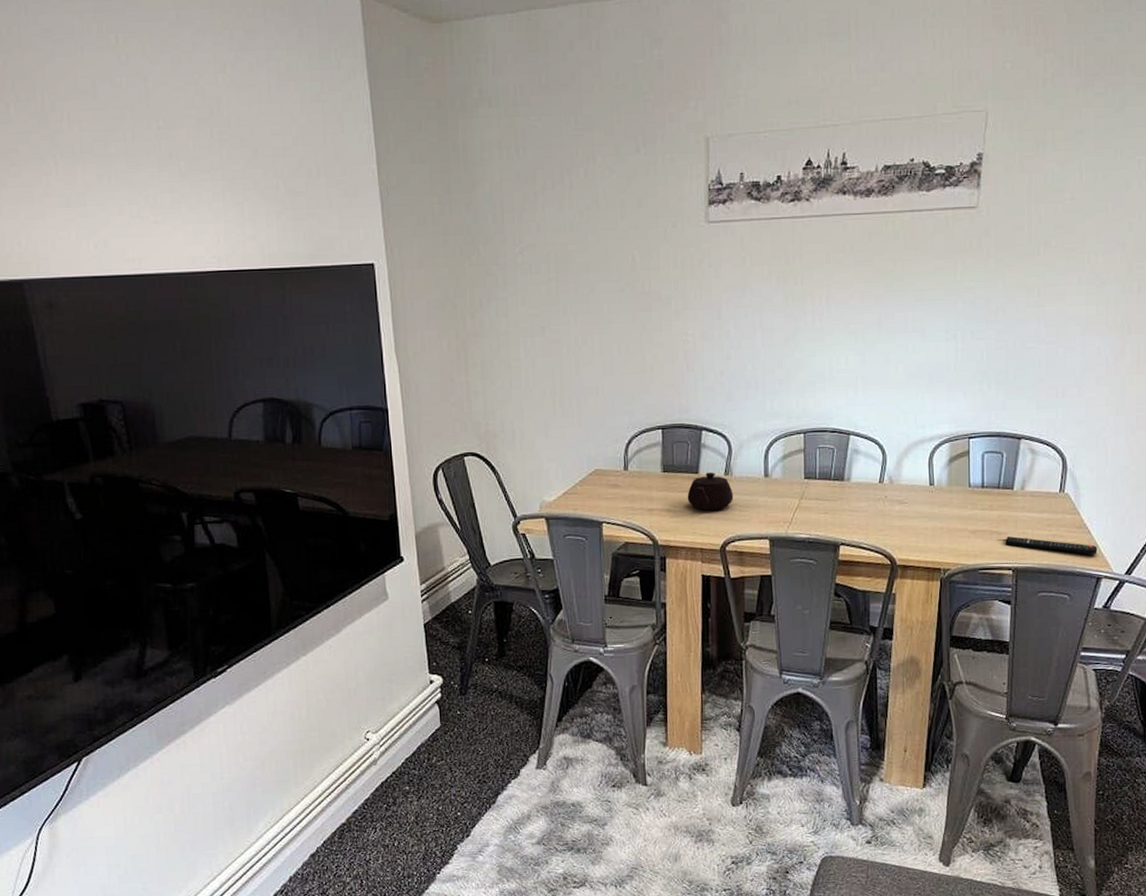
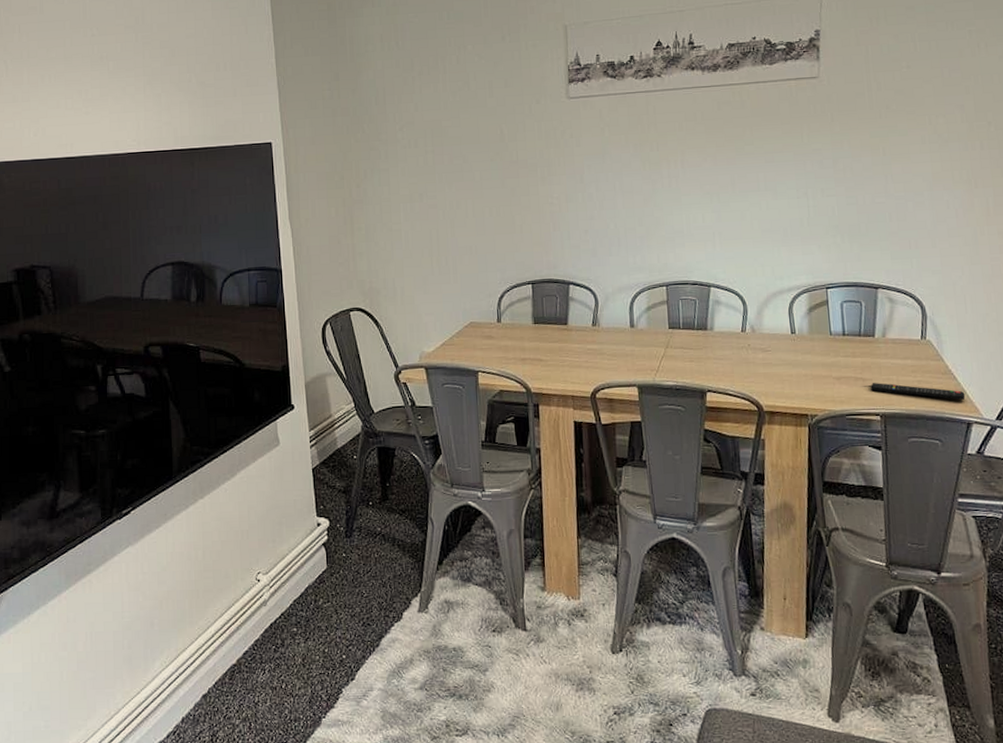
teapot: present [687,472,733,511] -> none [557,323,602,360]

